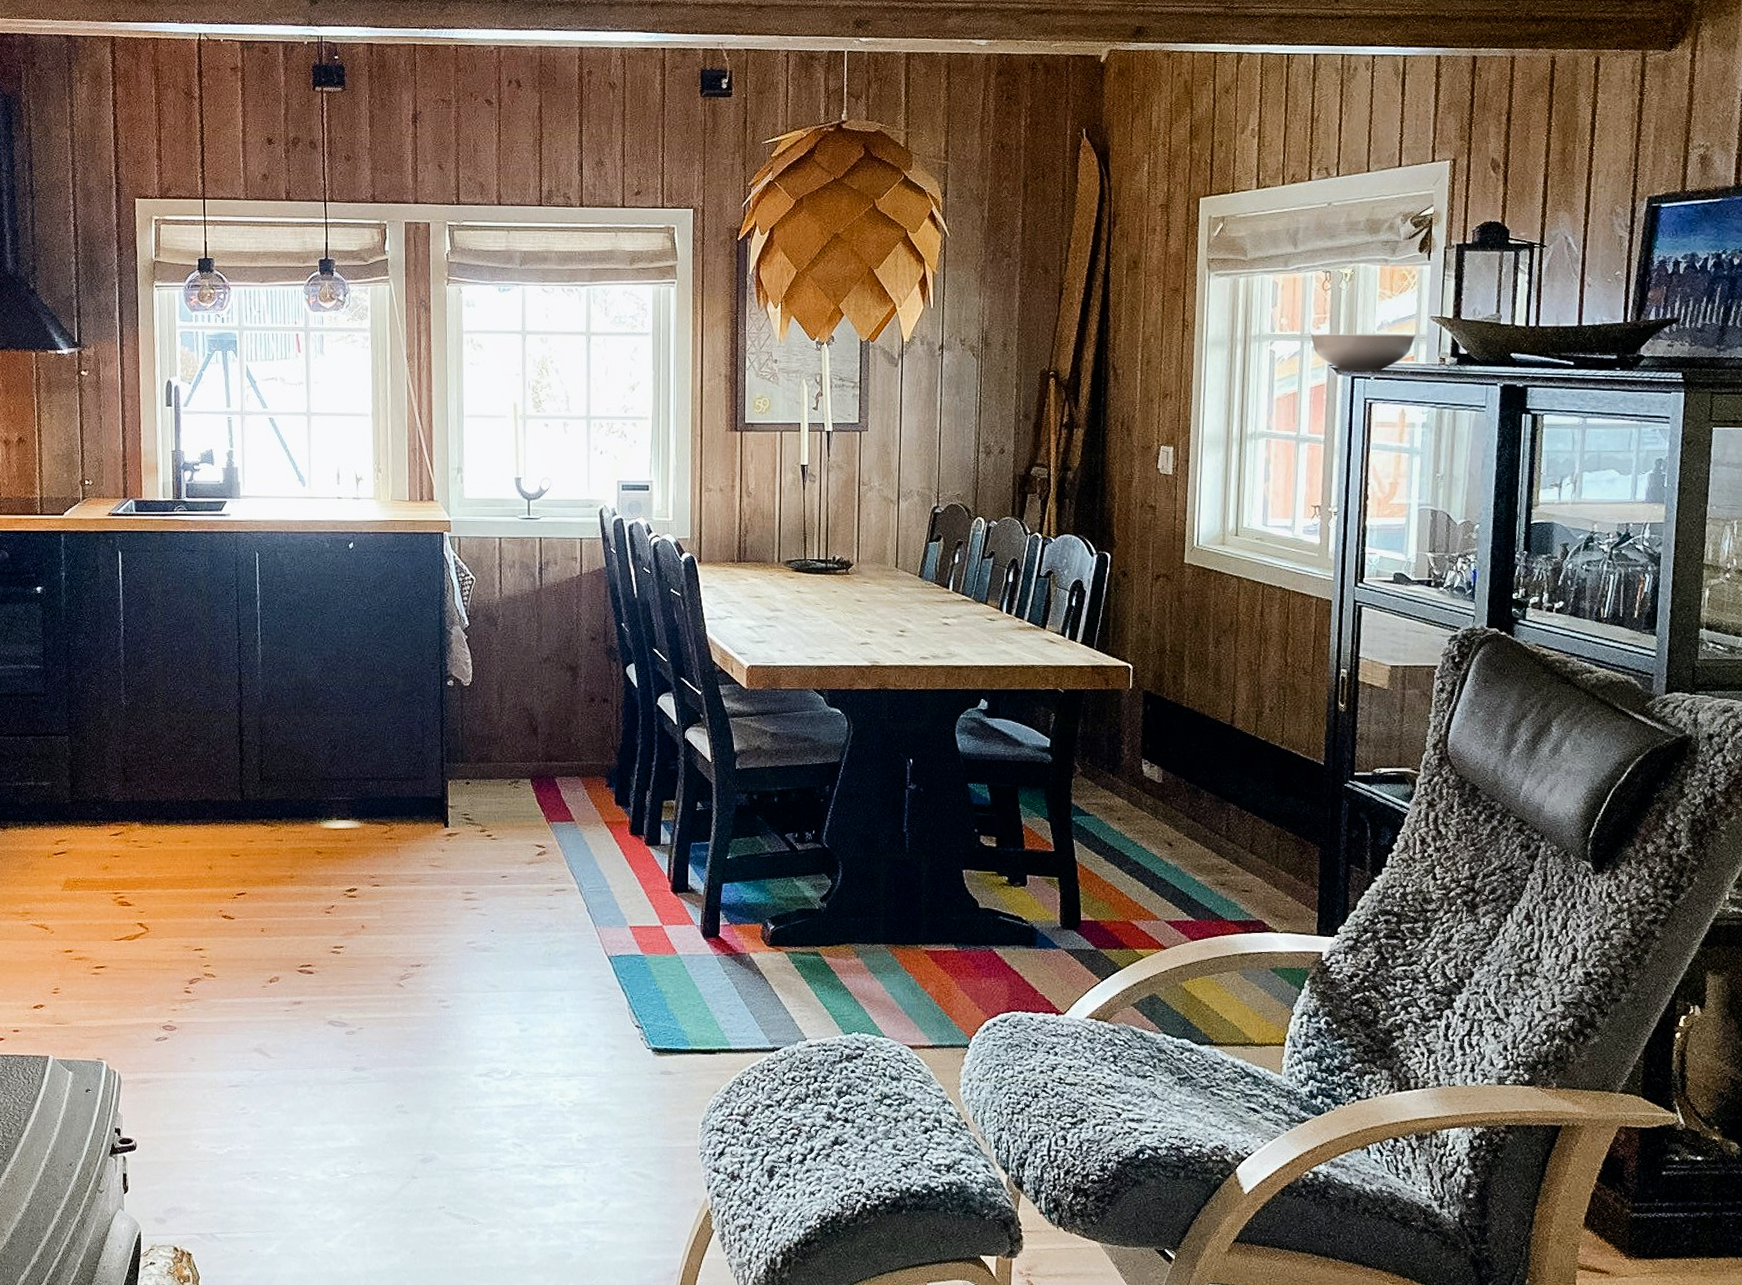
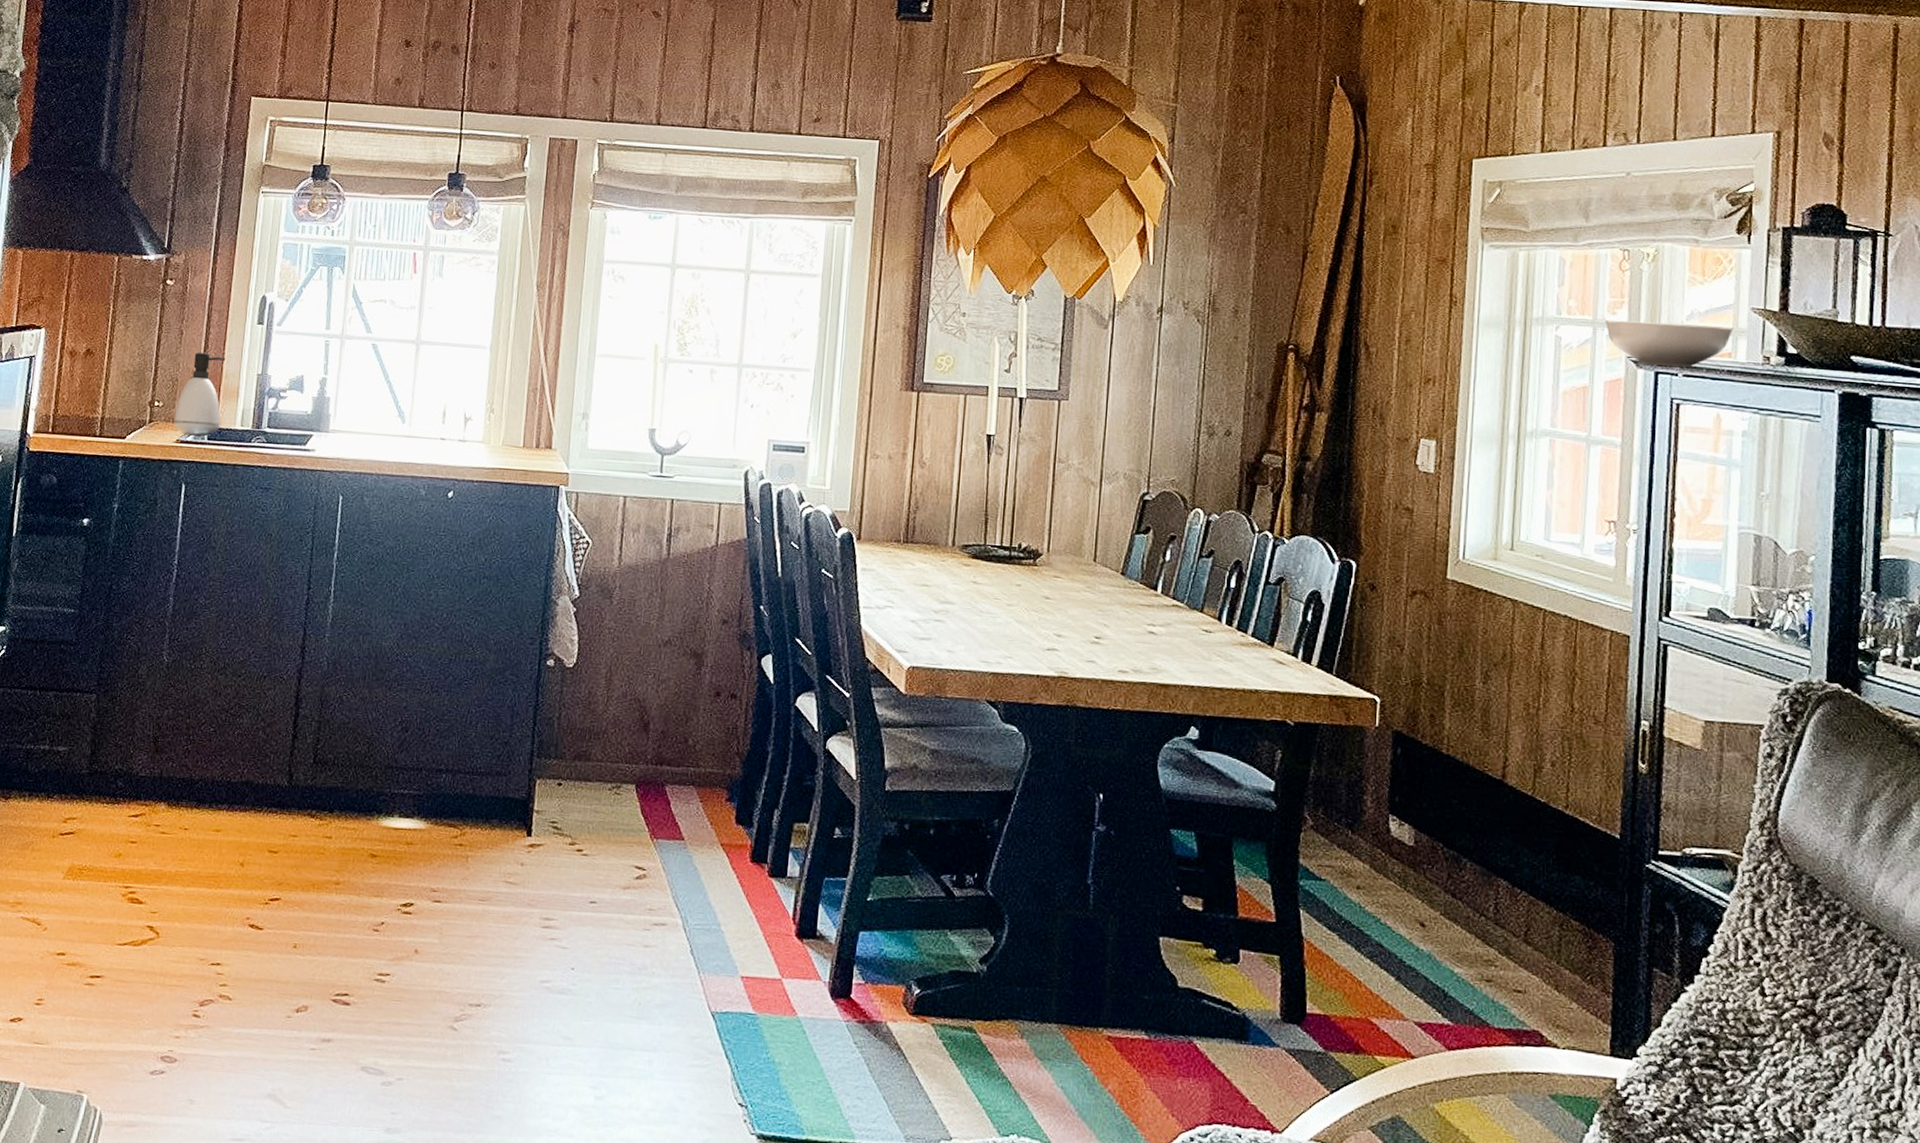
soap dispenser: none [104,434,145,509] -> present [173,352,226,437]

